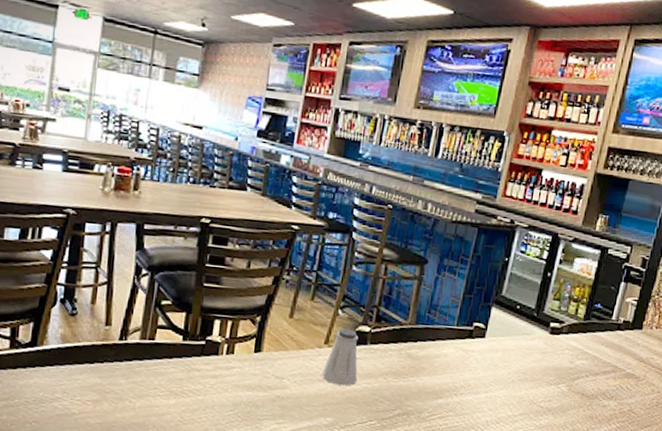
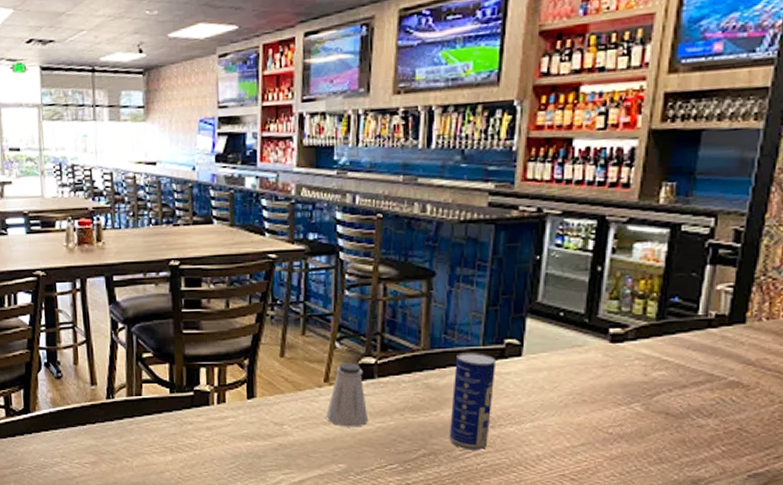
beverage can: none [420,330,465,414] -> present [449,352,495,451]

